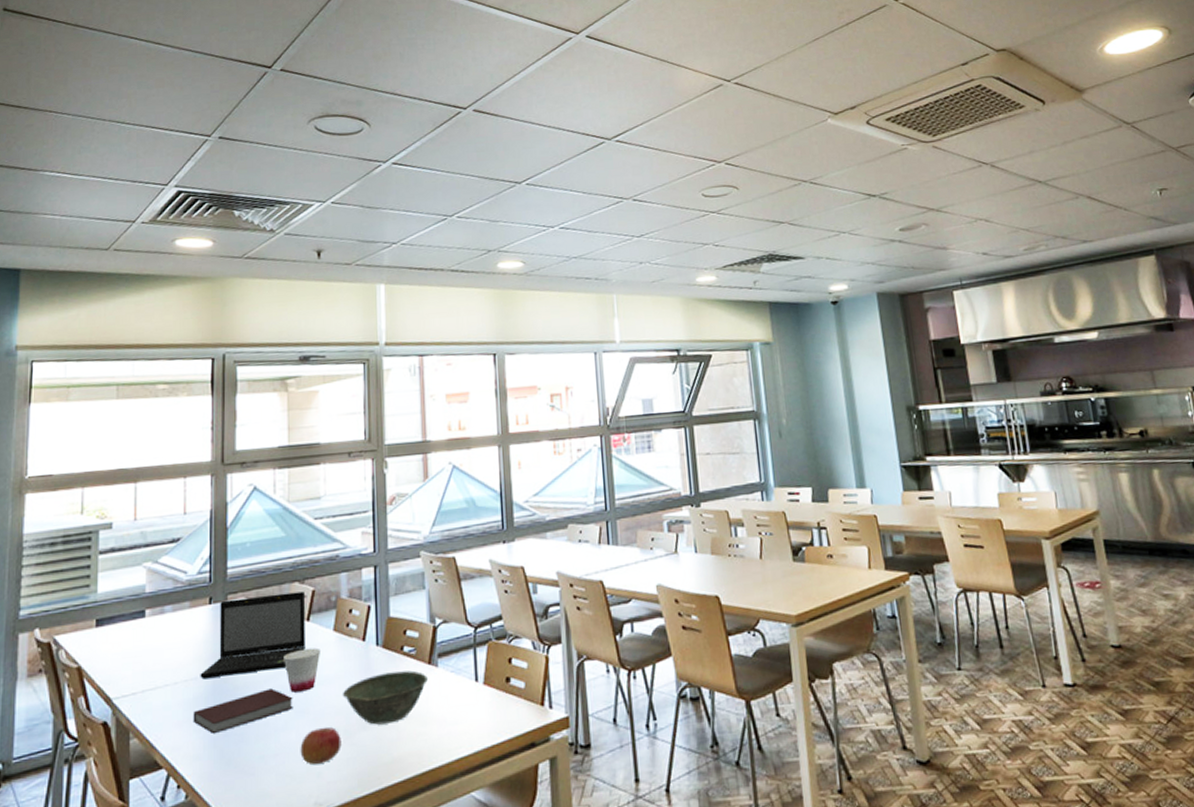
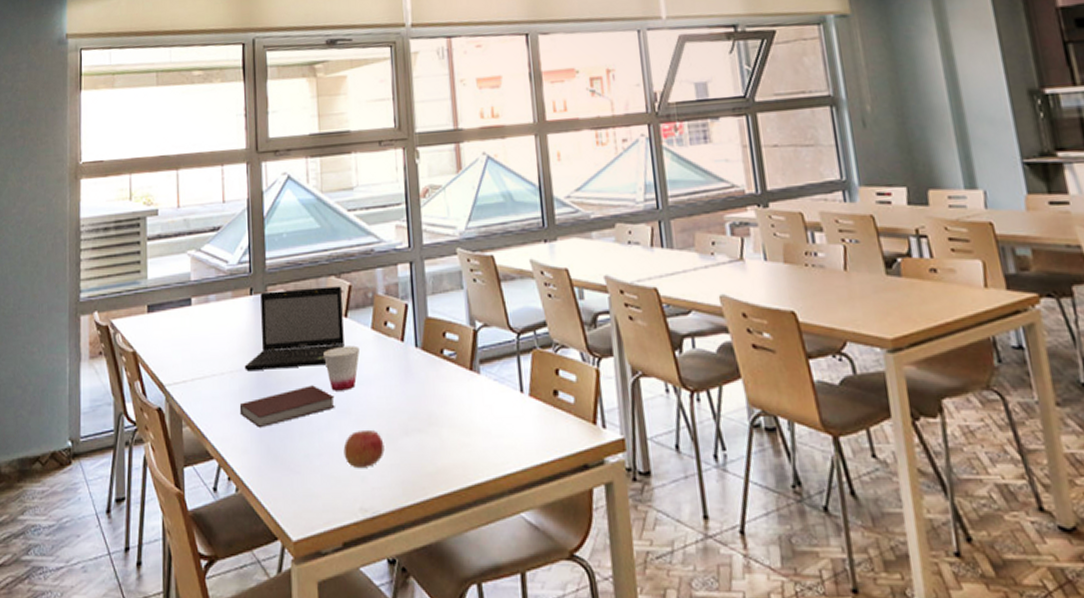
bowl: present [342,670,428,725] -> none [382,376,470,431]

